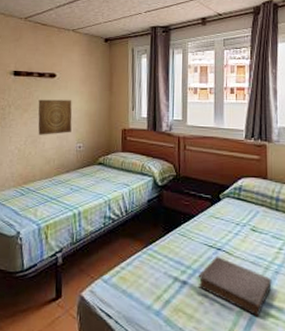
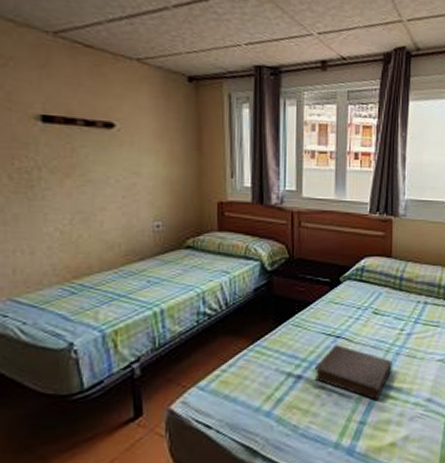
wall art: present [38,99,72,135] -> none [88,159,144,211]

